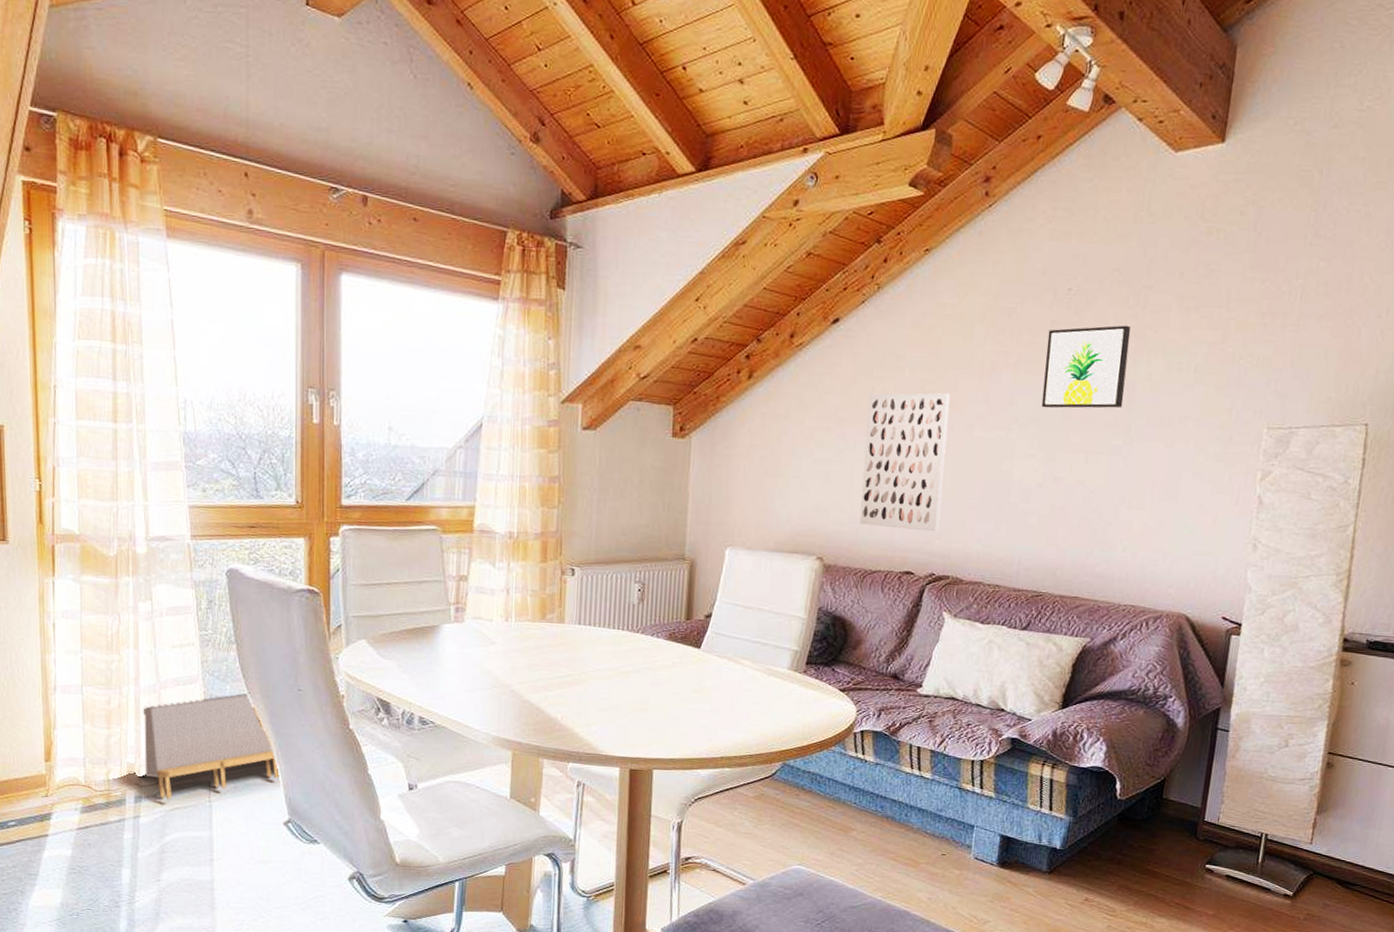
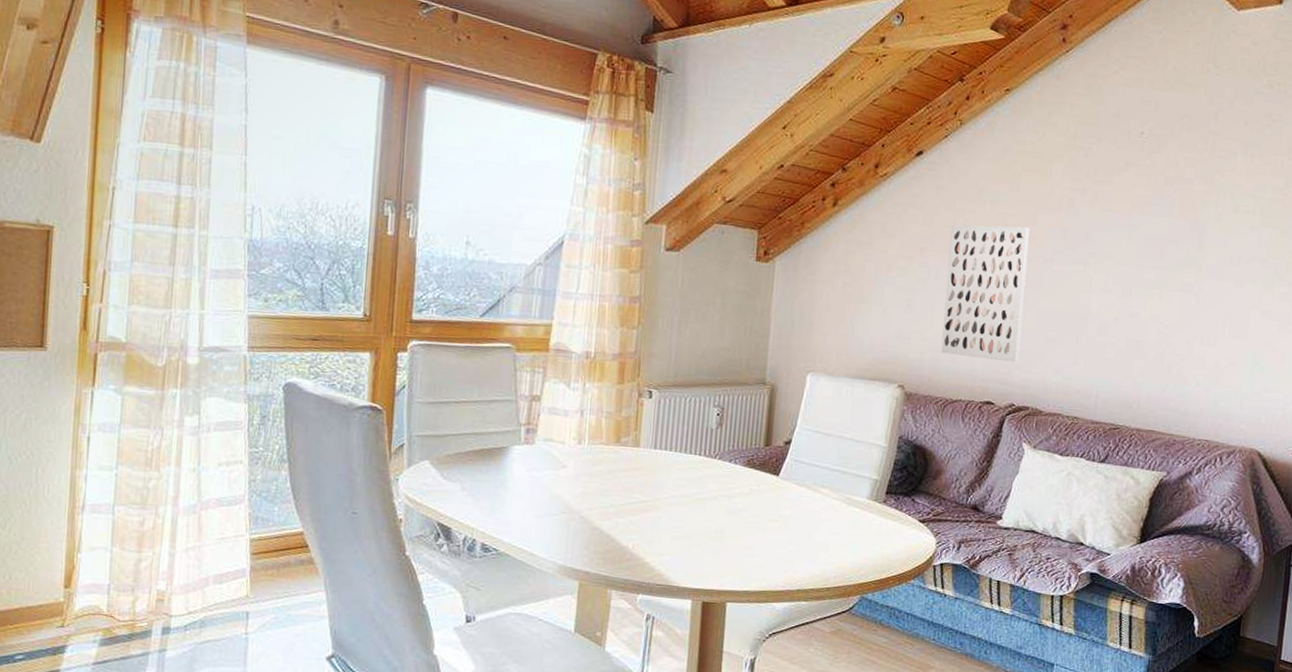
storage bin: present [142,692,279,800] -> none [173,515,326,631]
wall art: present [1041,325,1131,409] -> none [1117,168,1201,247]

